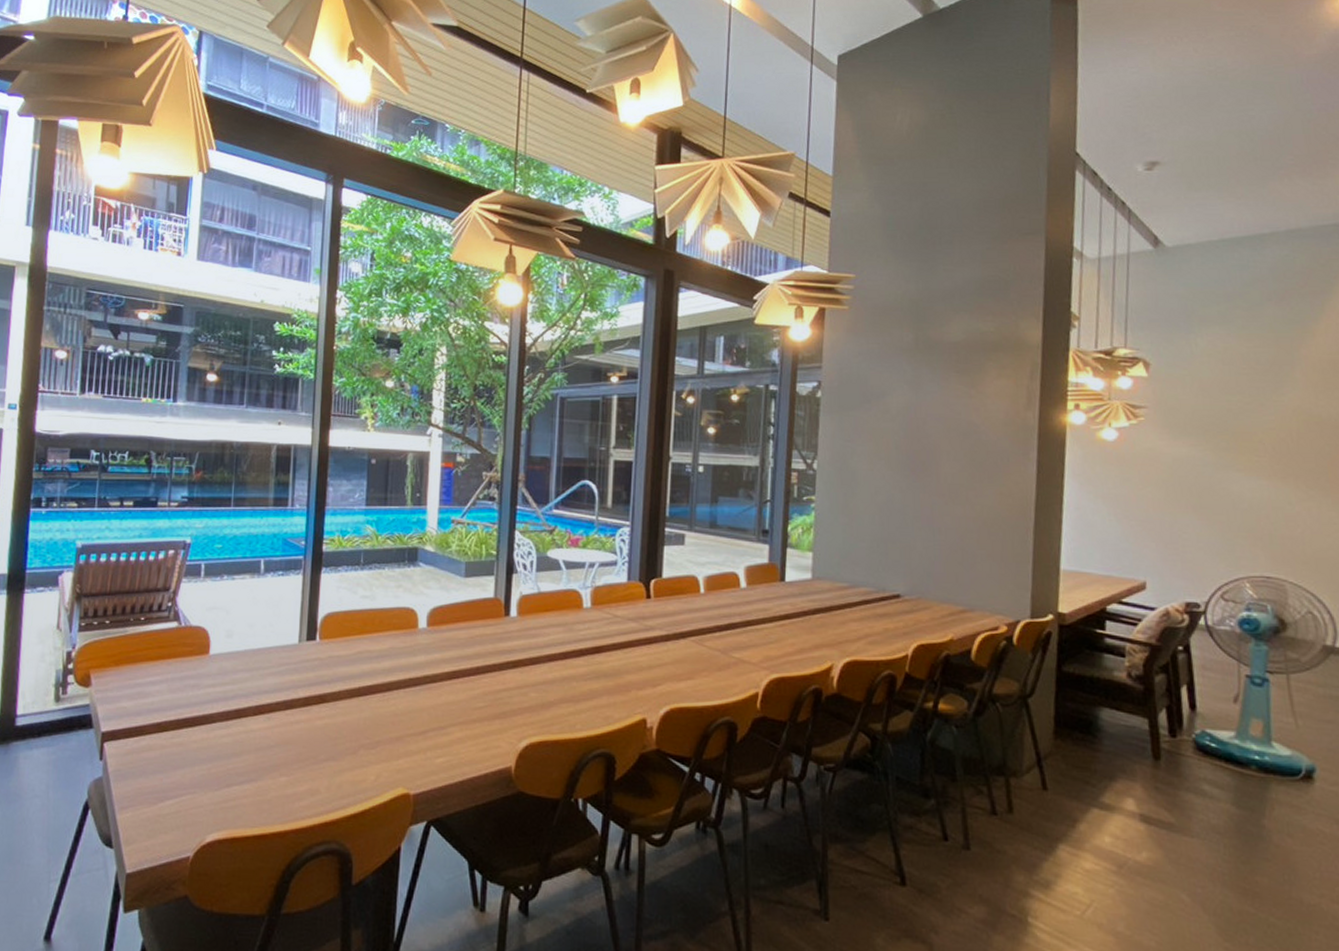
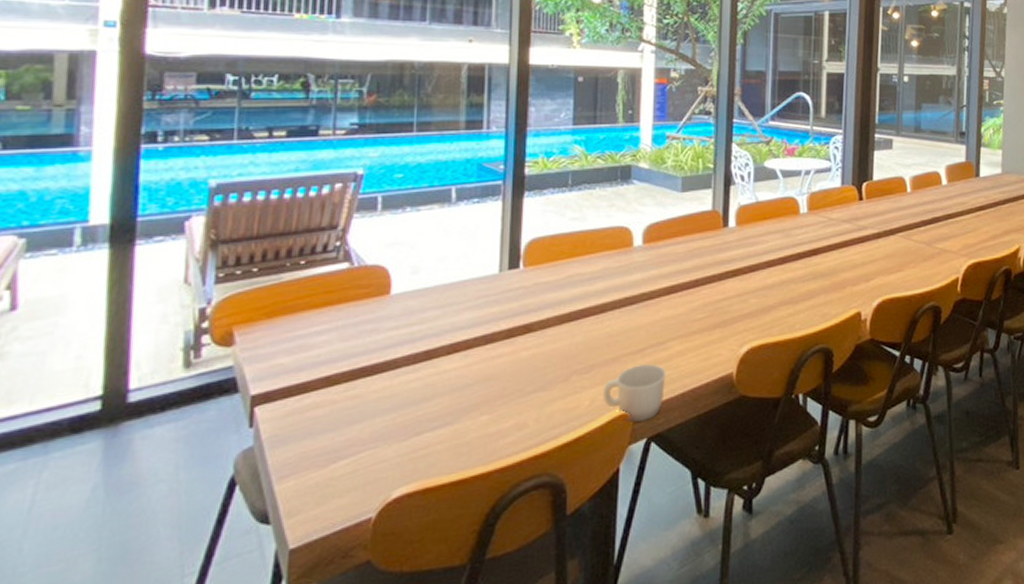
mug: none [387,747,447,805] -> present [603,364,666,424]

